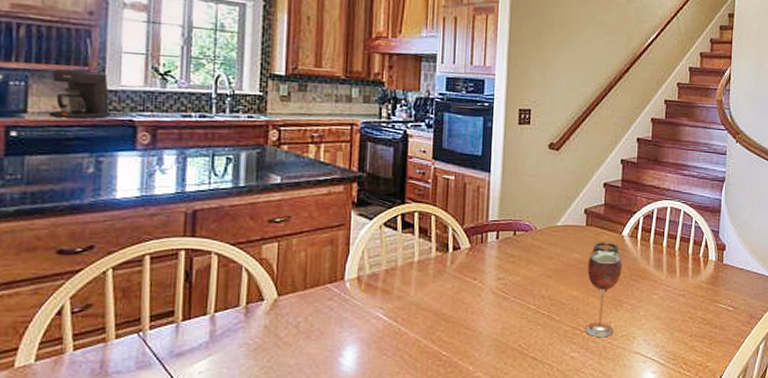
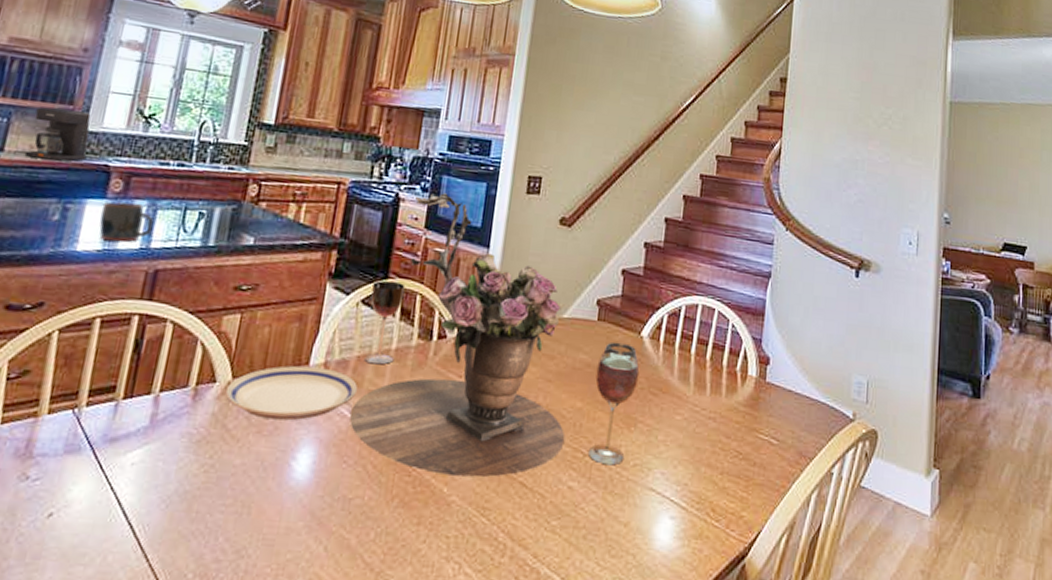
mug: none [133,153,186,188] -> present [99,201,155,242]
plate: none [274,281,389,326] -> present [226,365,358,421]
flower arrangement: none [384,128,566,357] -> present [348,193,565,478]
wineglass: none [391,205,421,275] -> present [363,280,406,365]

